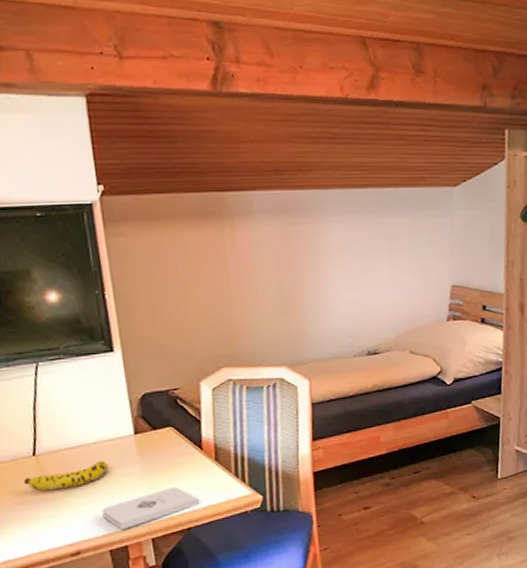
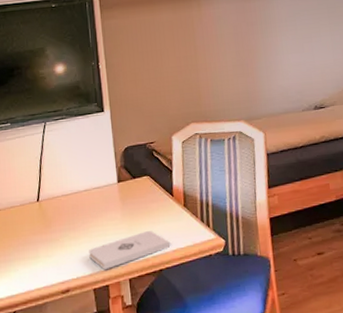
fruit: present [23,461,109,491] -> none [28,206,96,233]

